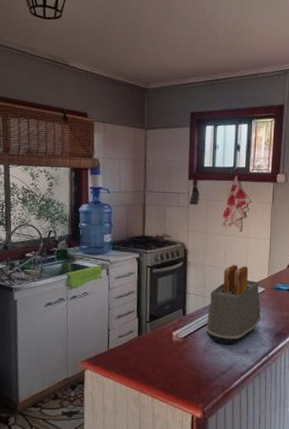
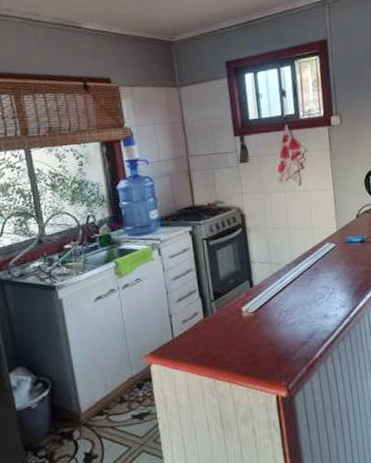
toaster: present [206,264,262,345] -> none [277,222,337,313]

